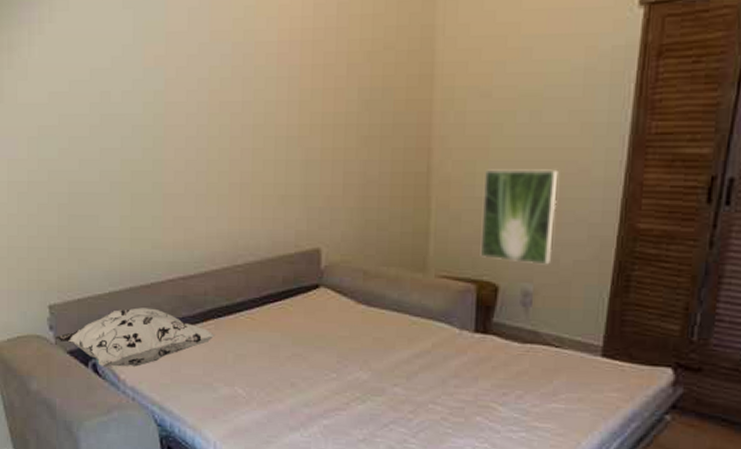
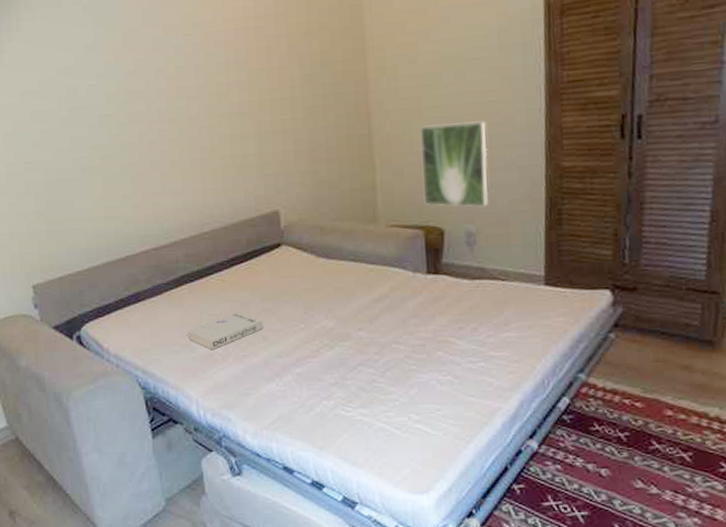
decorative pillow: present [54,307,216,368] -> none [39,279,190,339]
book: none [211,353,291,393] -> present [187,311,262,351]

